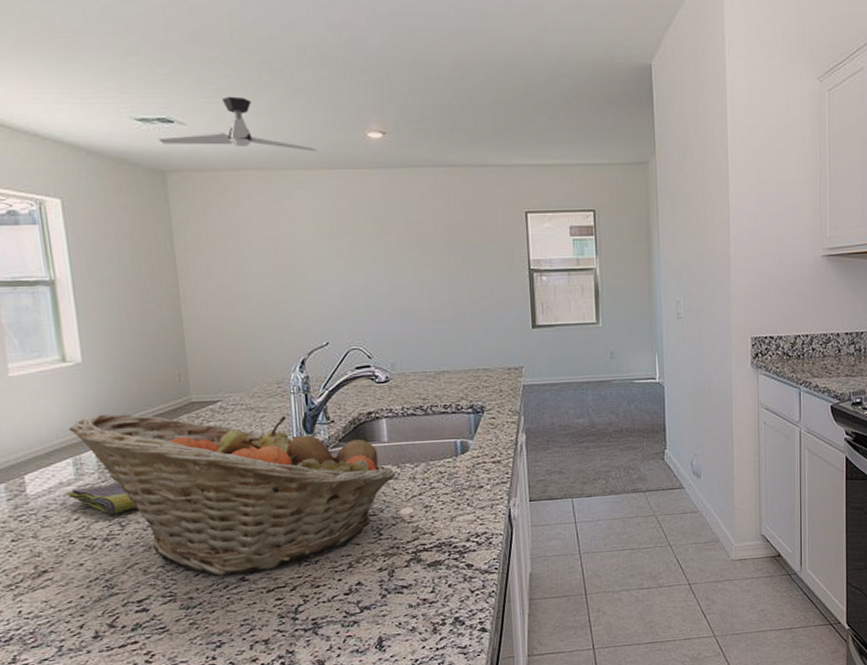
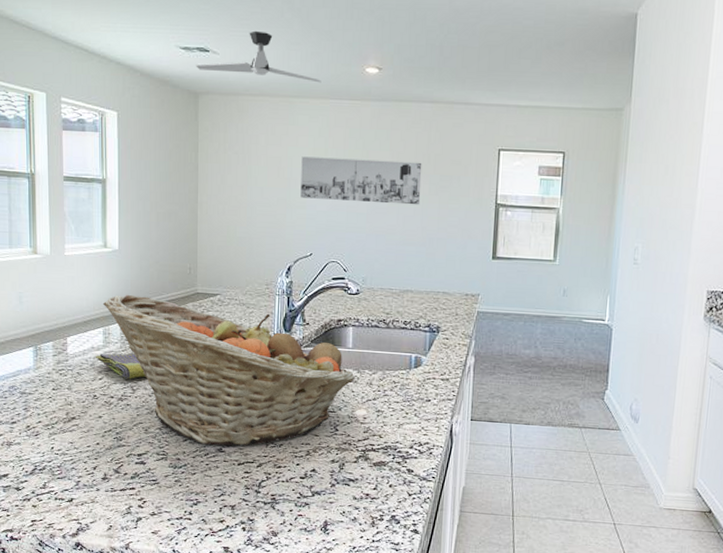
wall art: none [303,231,447,282] -> present [300,156,422,205]

